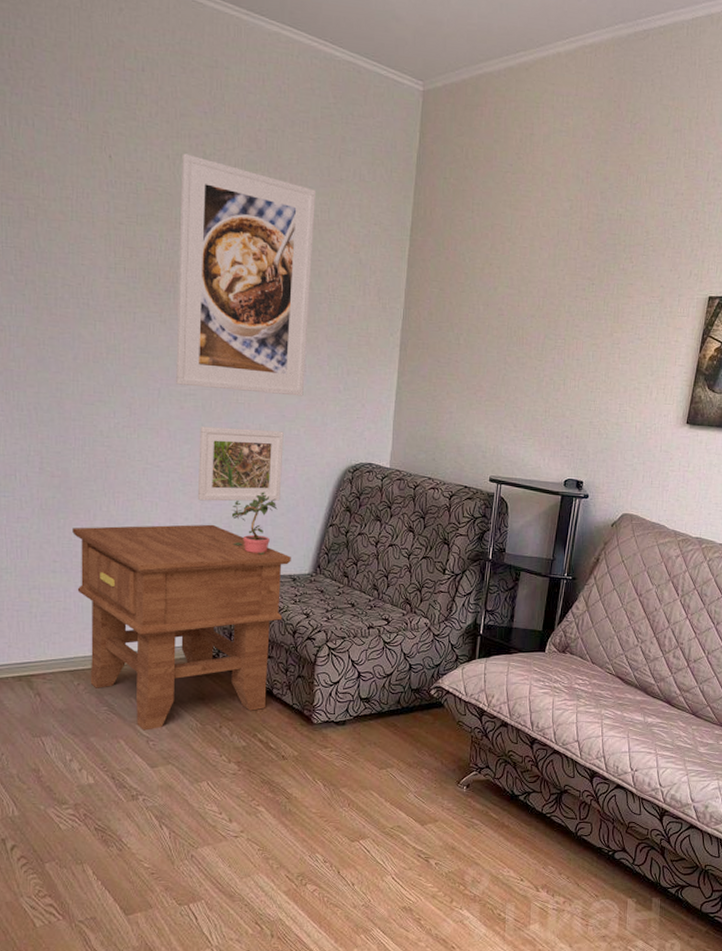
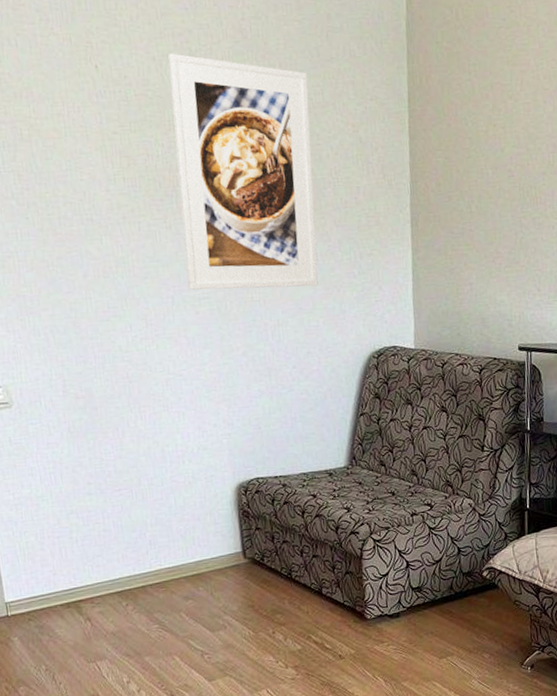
side table: present [72,524,291,731] -> none [103,427,325,645]
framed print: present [197,426,284,502] -> none [218,324,307,405]
potted plant: present [231,492,278,555] -> none [259,388,306,453]

